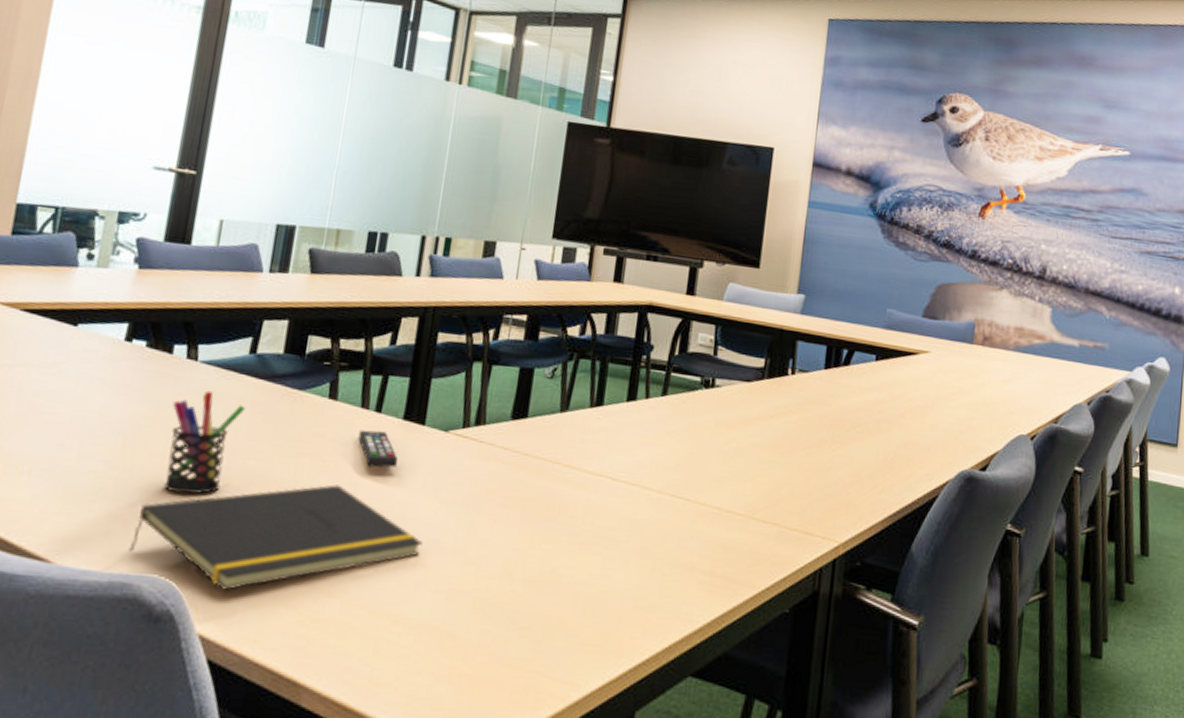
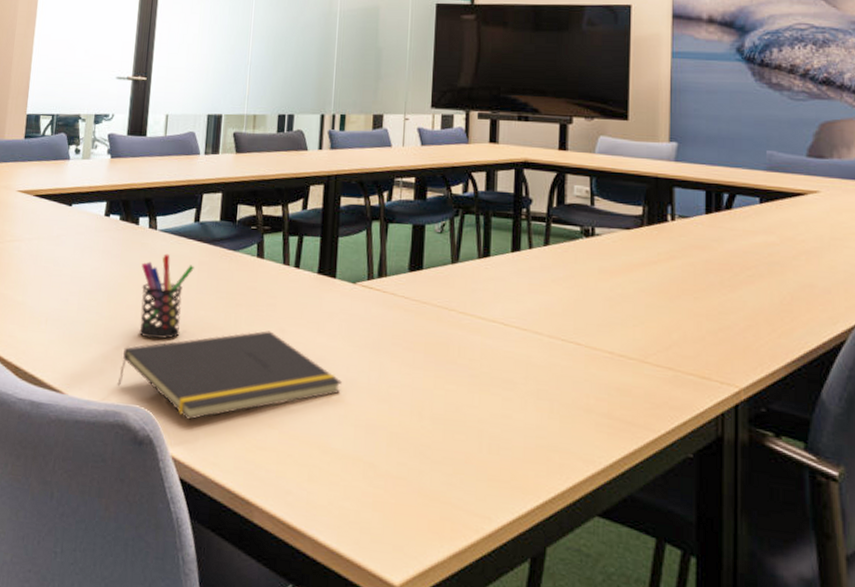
remote control: present [358,429,398,468] -> none [282,283,317,316]

